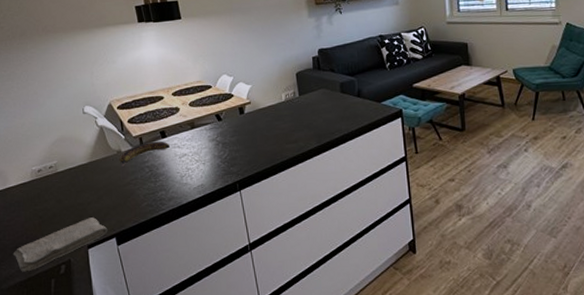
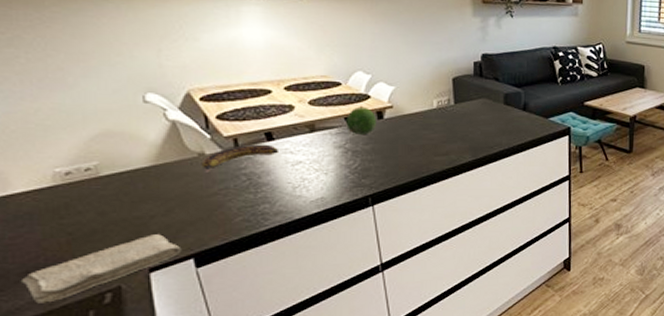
fruit: none [216,103,239,129] -> present [346,105,376,136]

